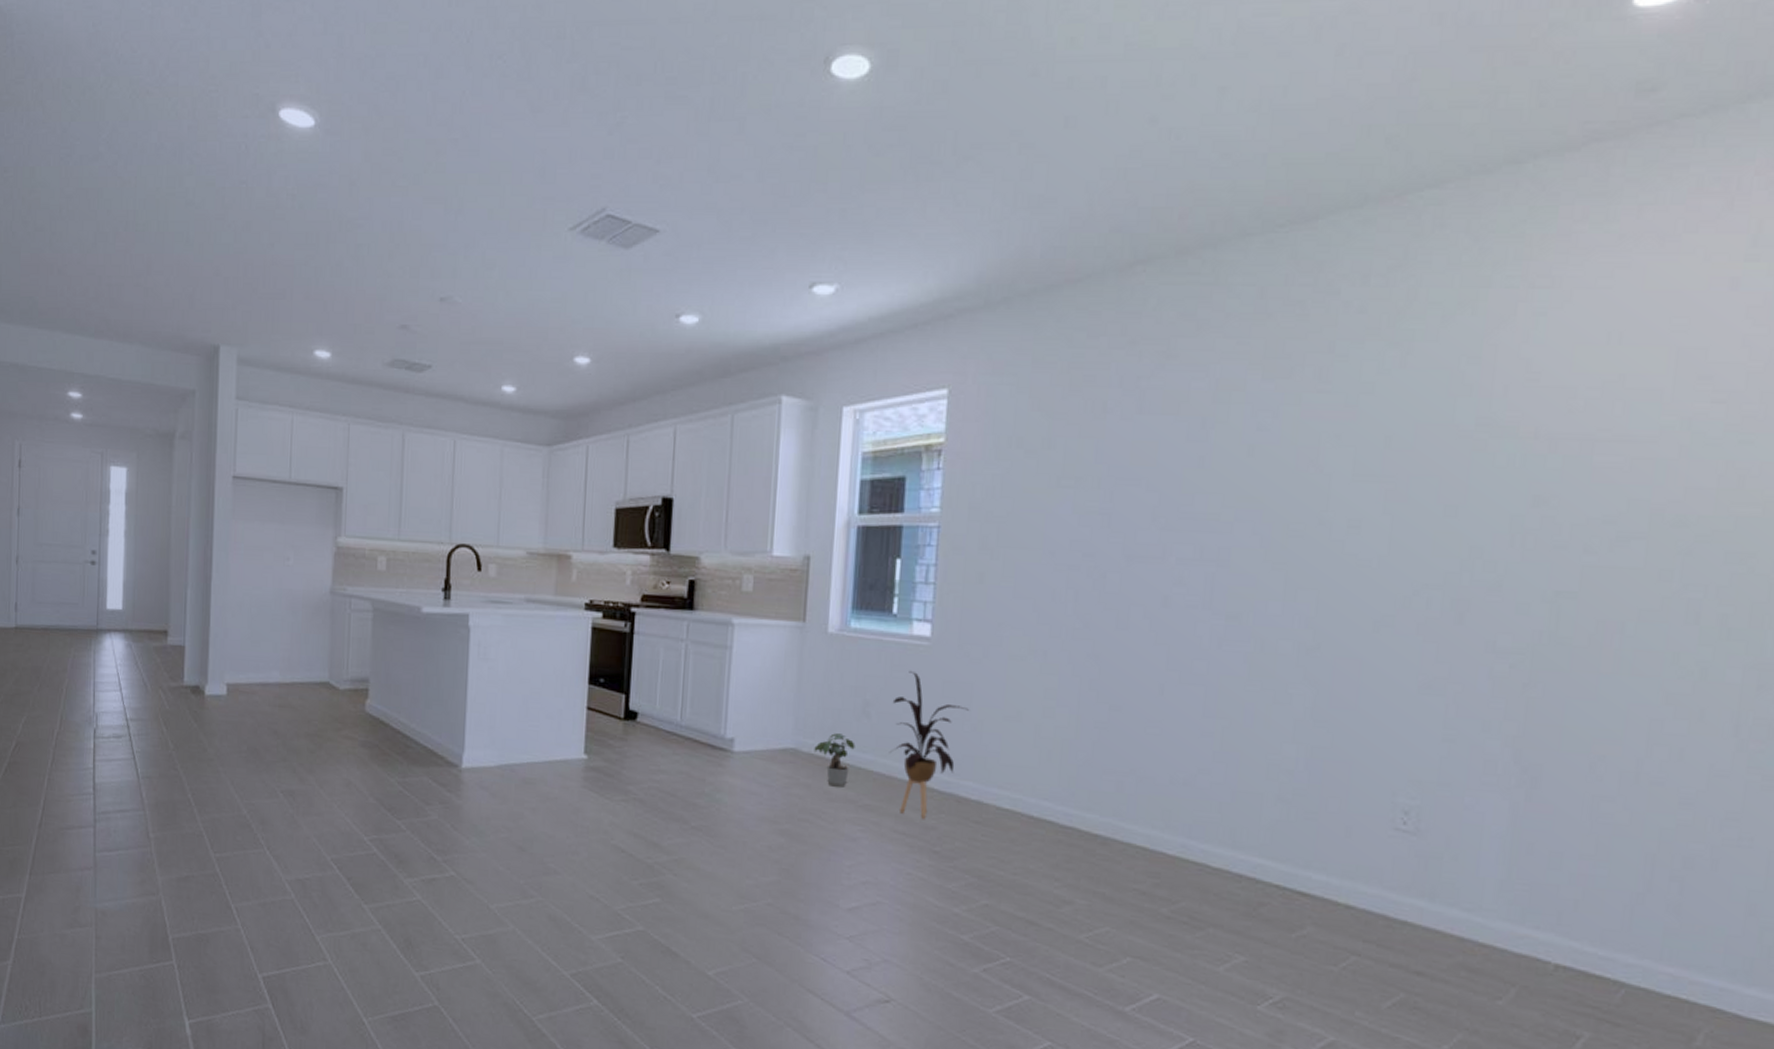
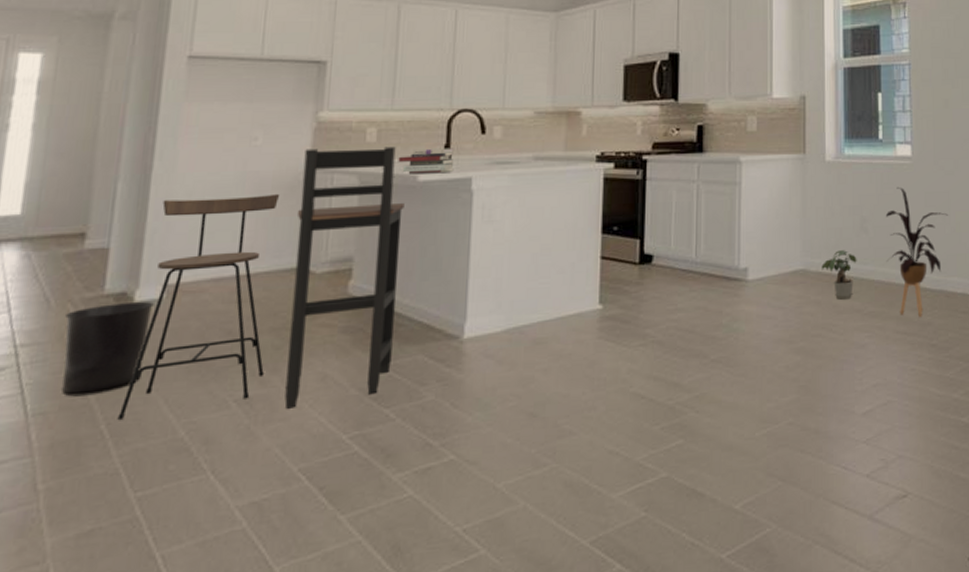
waste bin: none [158,694,219,769] -> present [62,301,154,397]
bar stool: none [199,608,309,792] -> present [117,193,280,420]
bar stool: none [319,572,411,806] -> present [284,146,405,409]
books: none [405,580,453,607] -> present [398,148,454,174]

